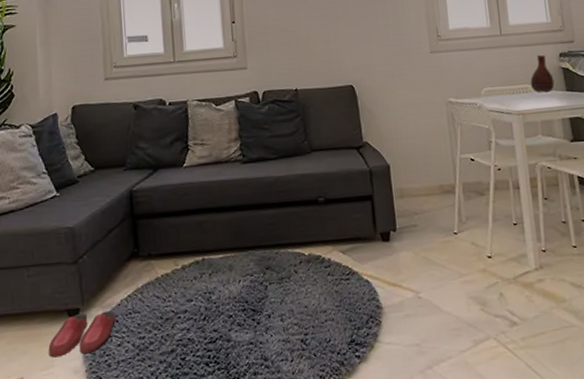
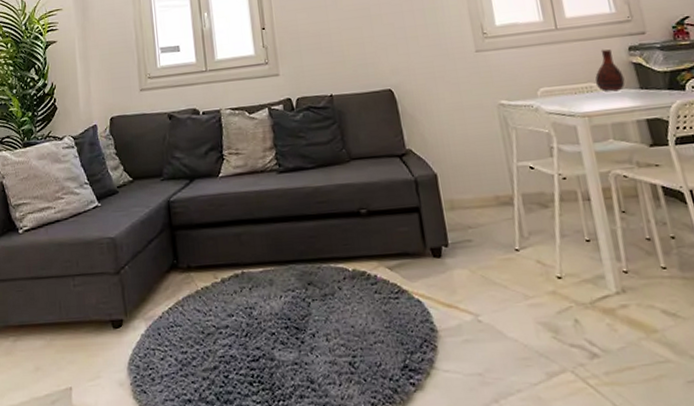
slippers: present [48,310,116,358] -> none [94,323,158,369]

